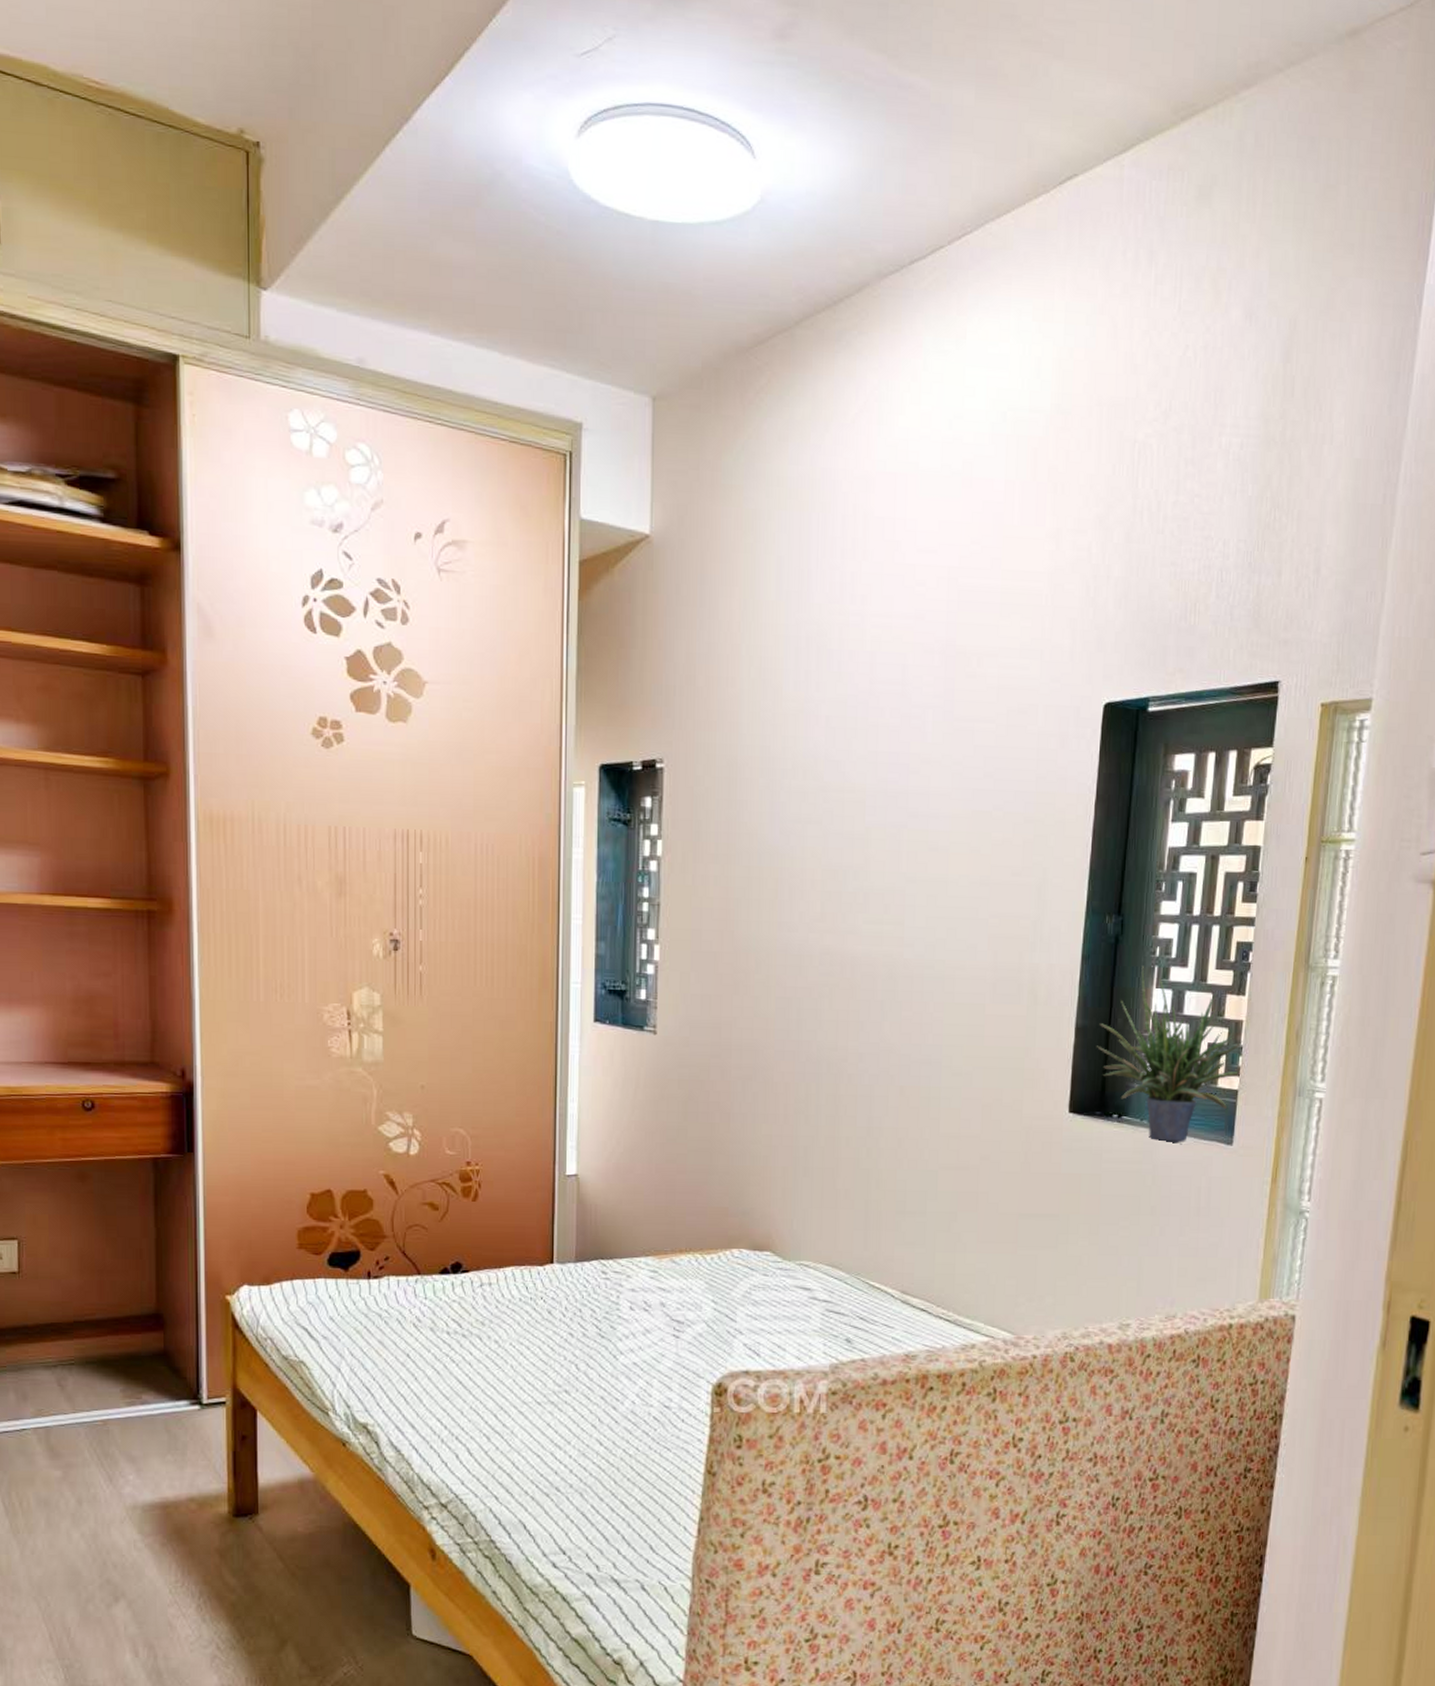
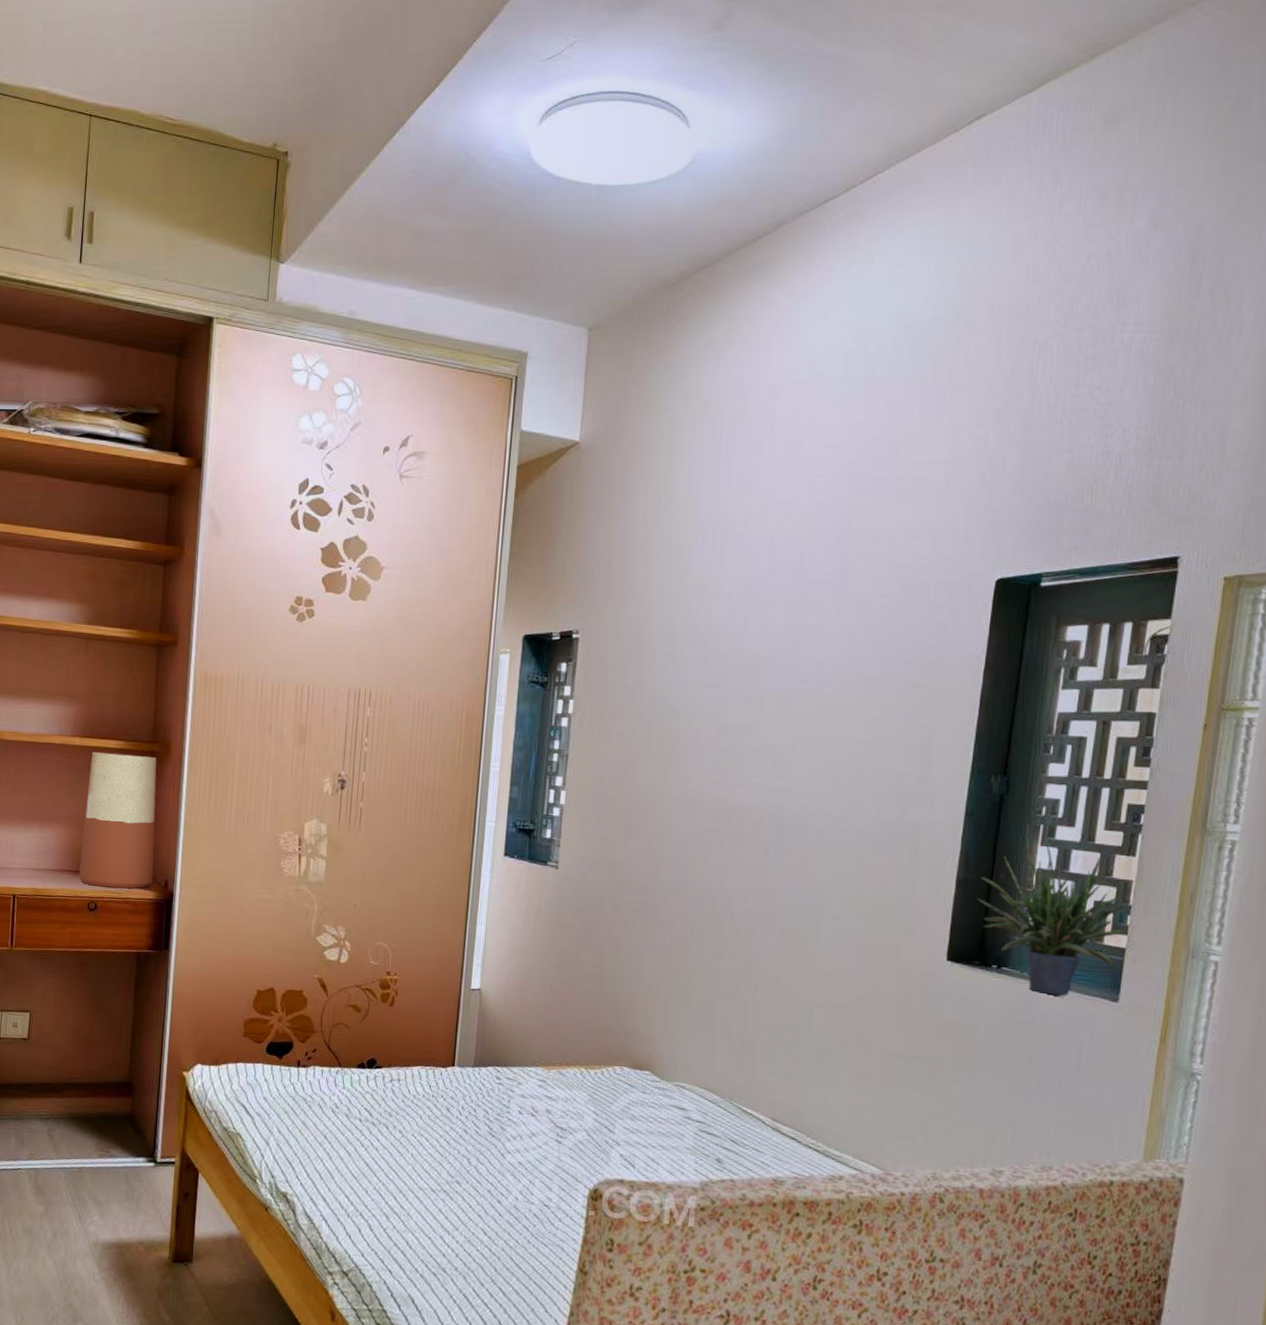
vase: none [66,912,165,1082] -> present [79,751,157,889]

